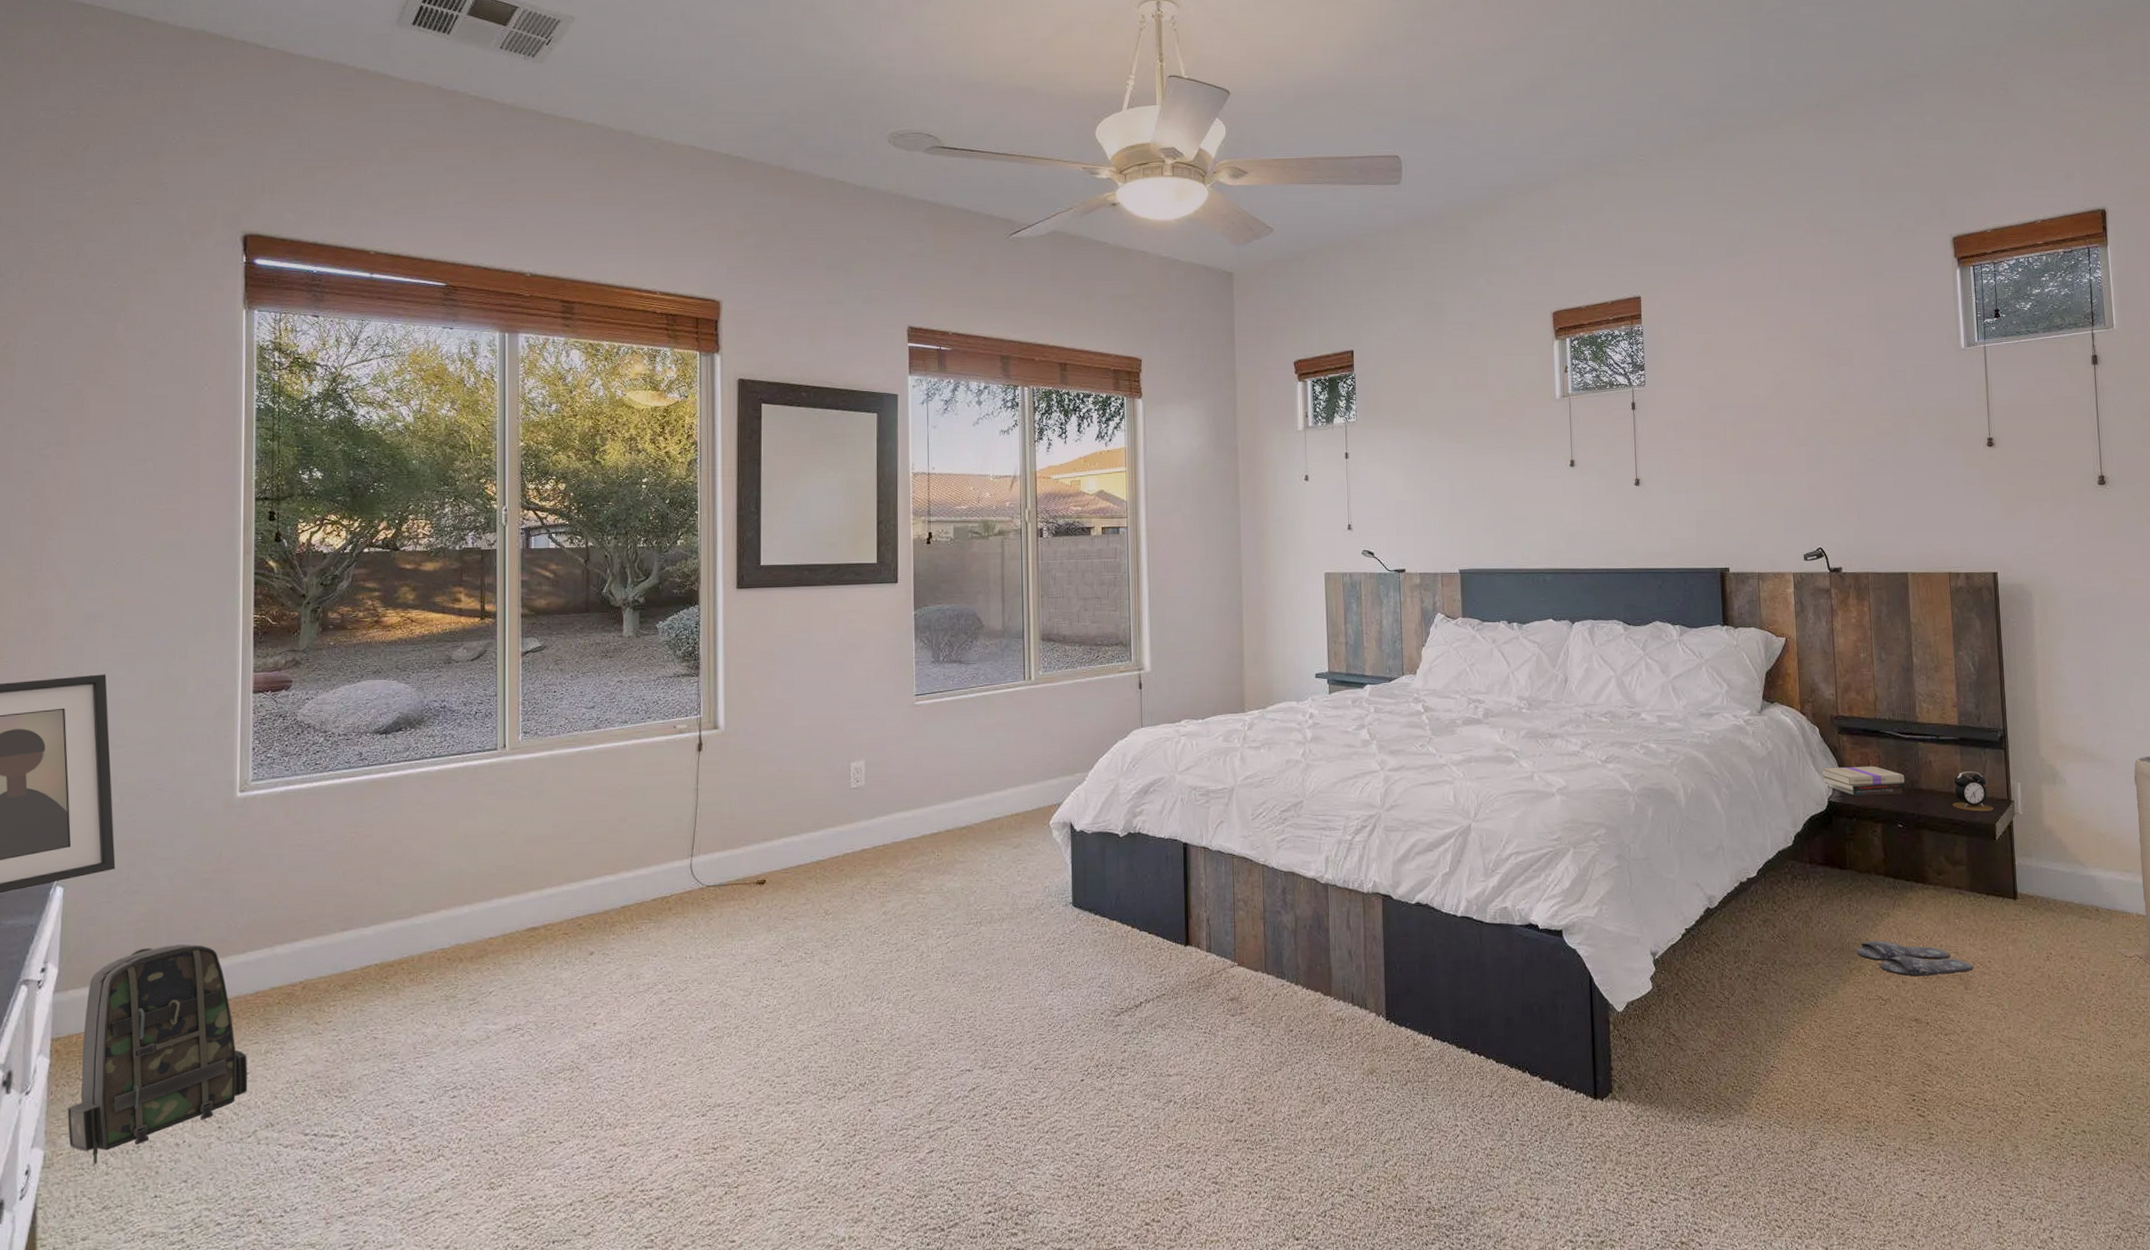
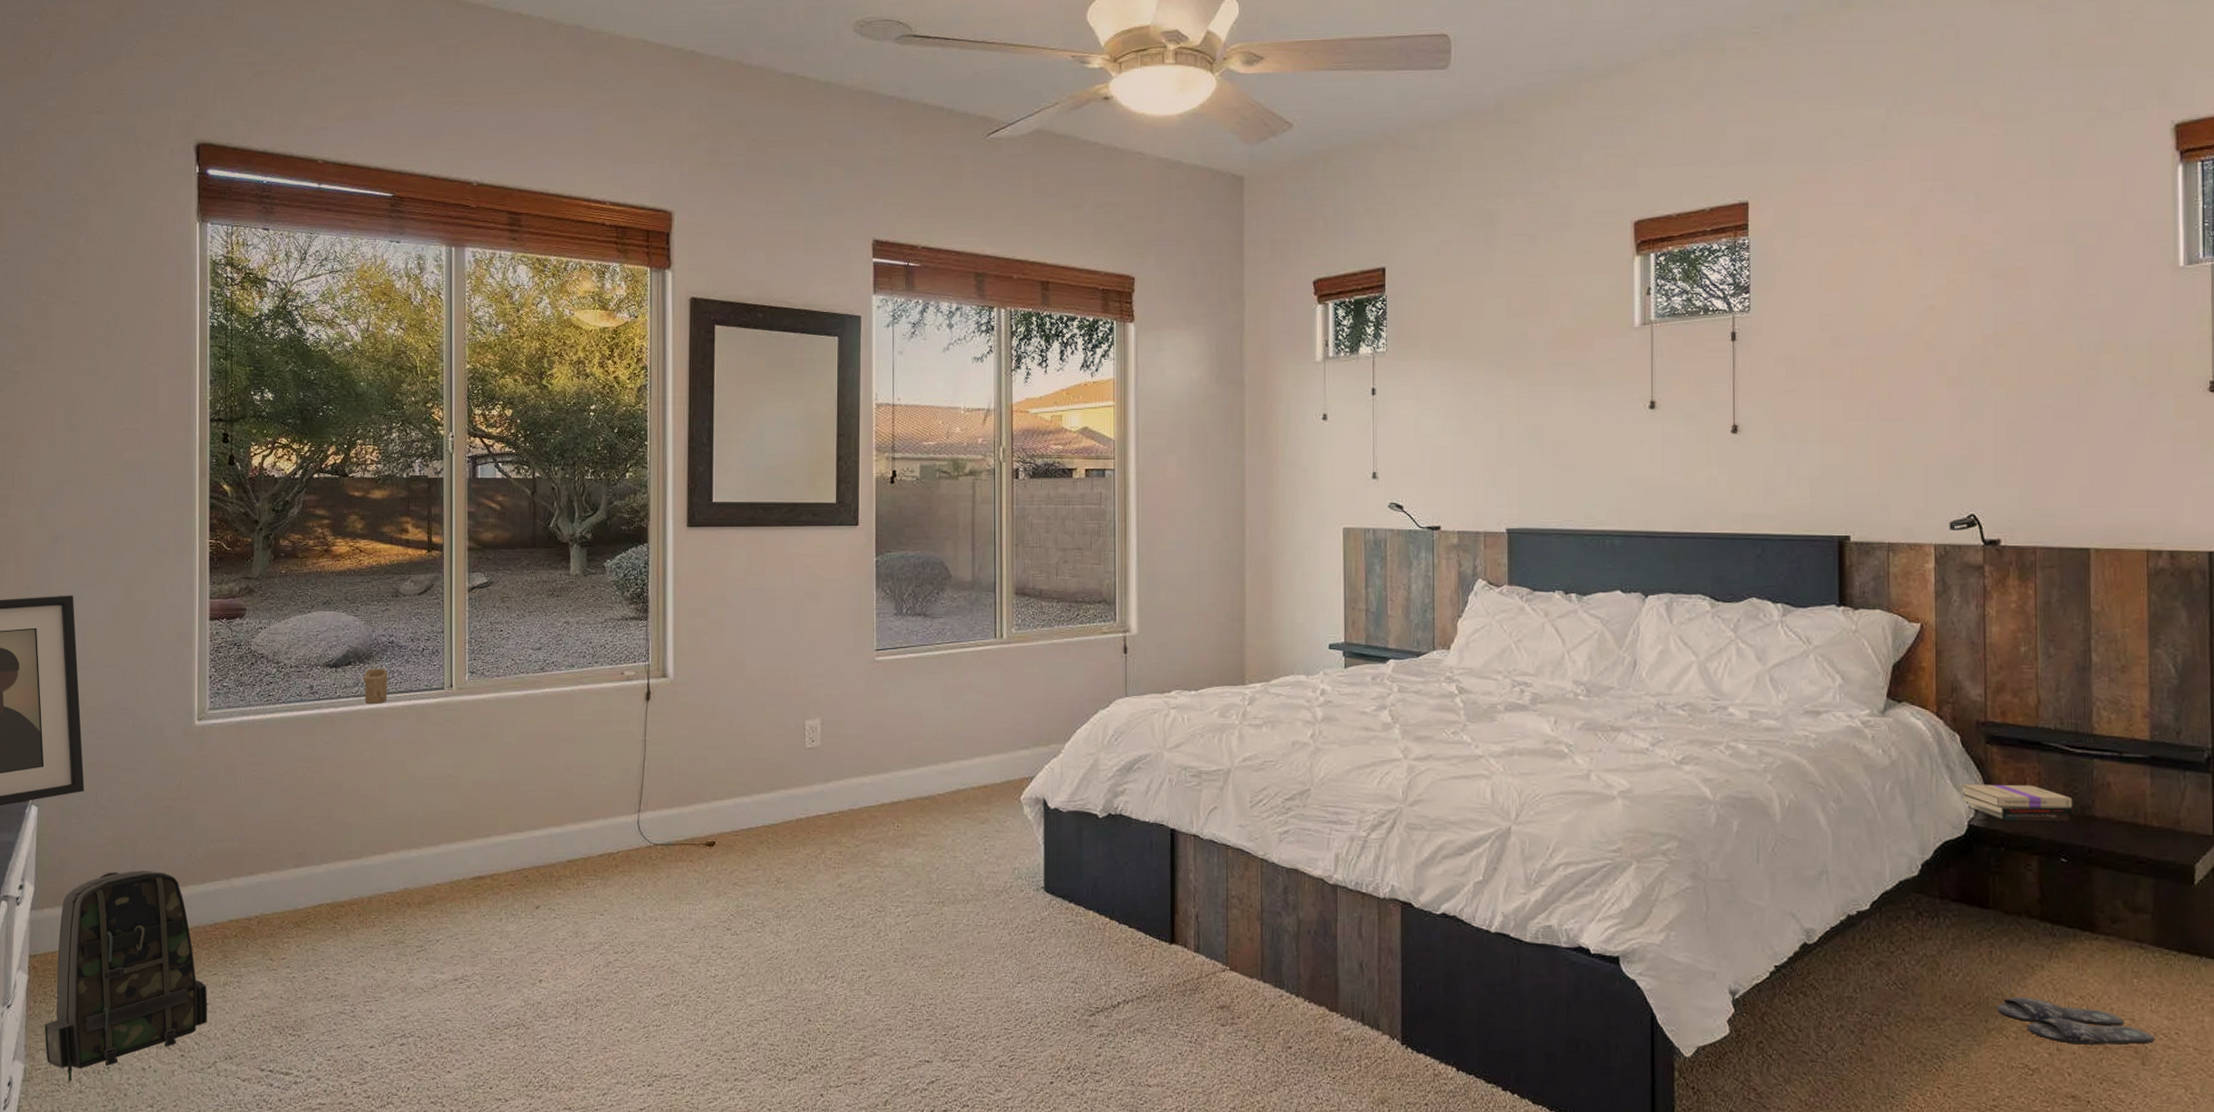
candle: none [415,733,440,768] -> present [363,668,388,705]
alarm clock: present [1953,771,1994,812] -> none [2137,798,2193,850]

